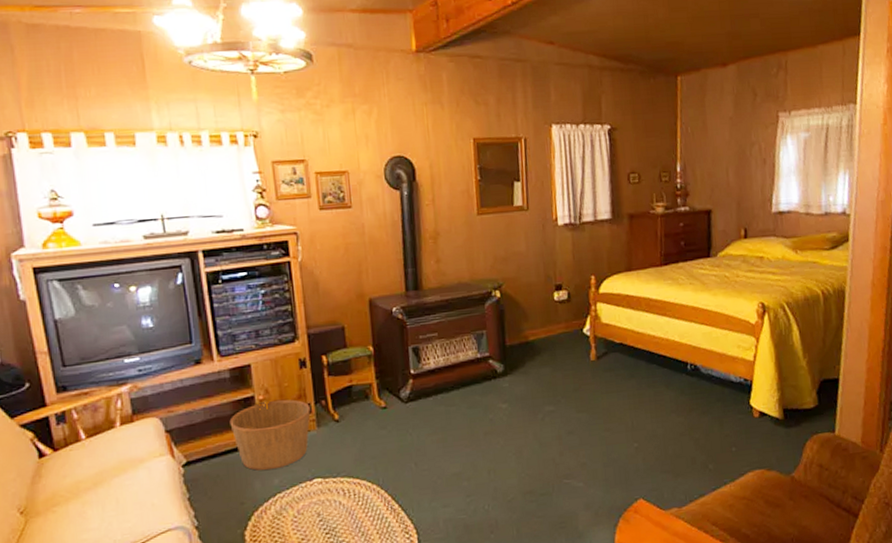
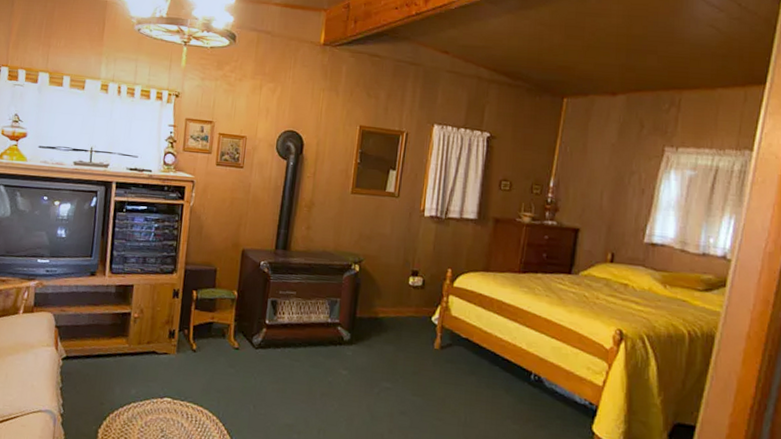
basket: present [229,399,311,471] -> none [106,320,174,381]

